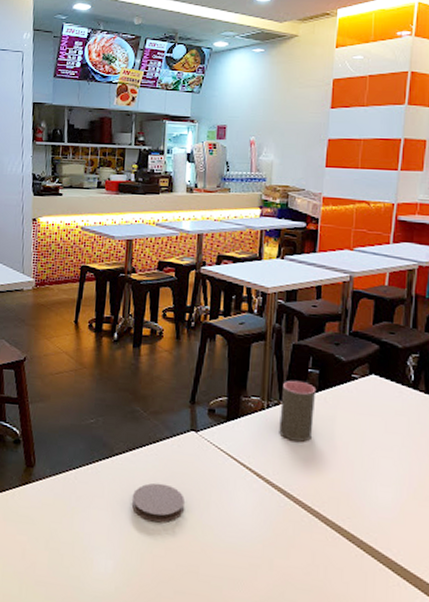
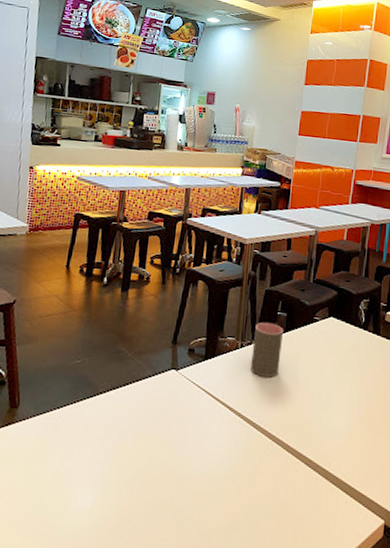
coaster: present [132,482,185,523] -> none [113,419,163,457]

